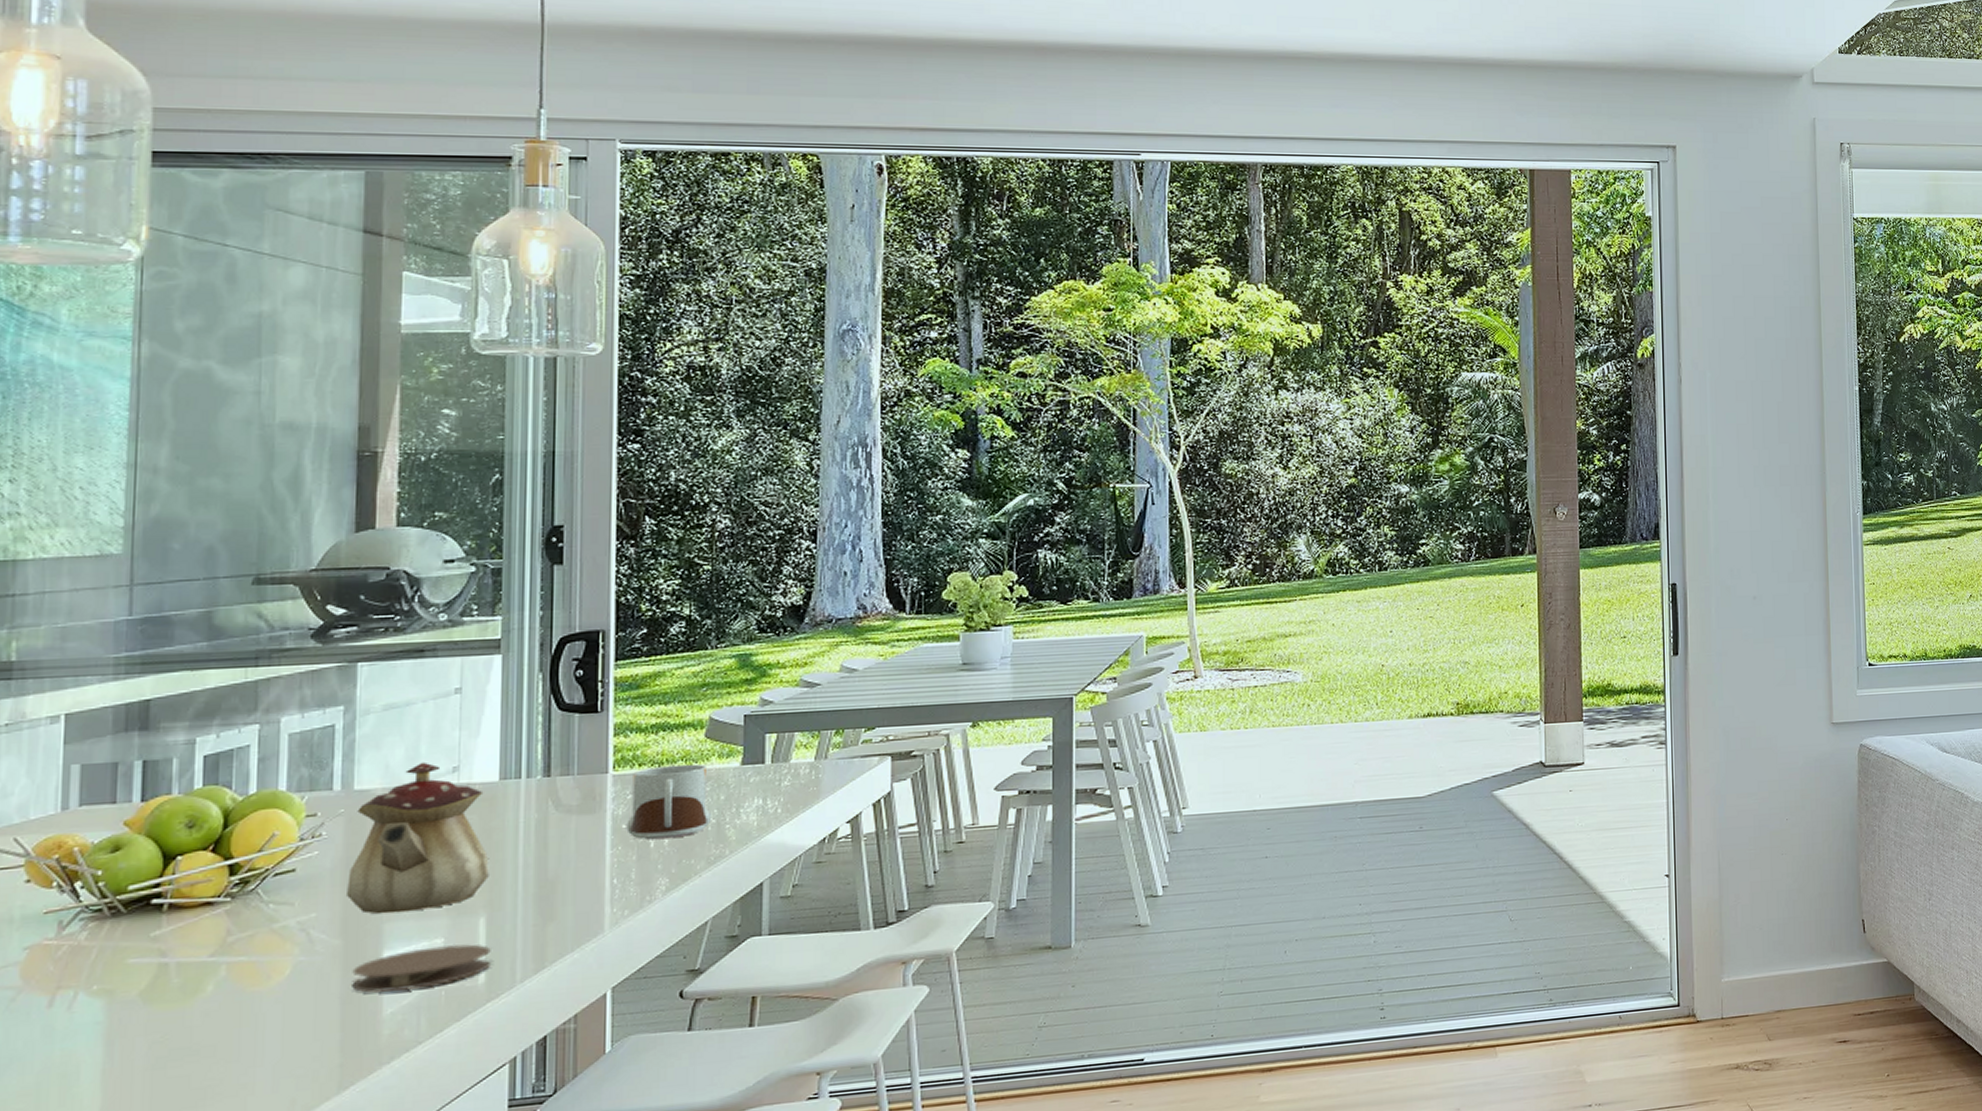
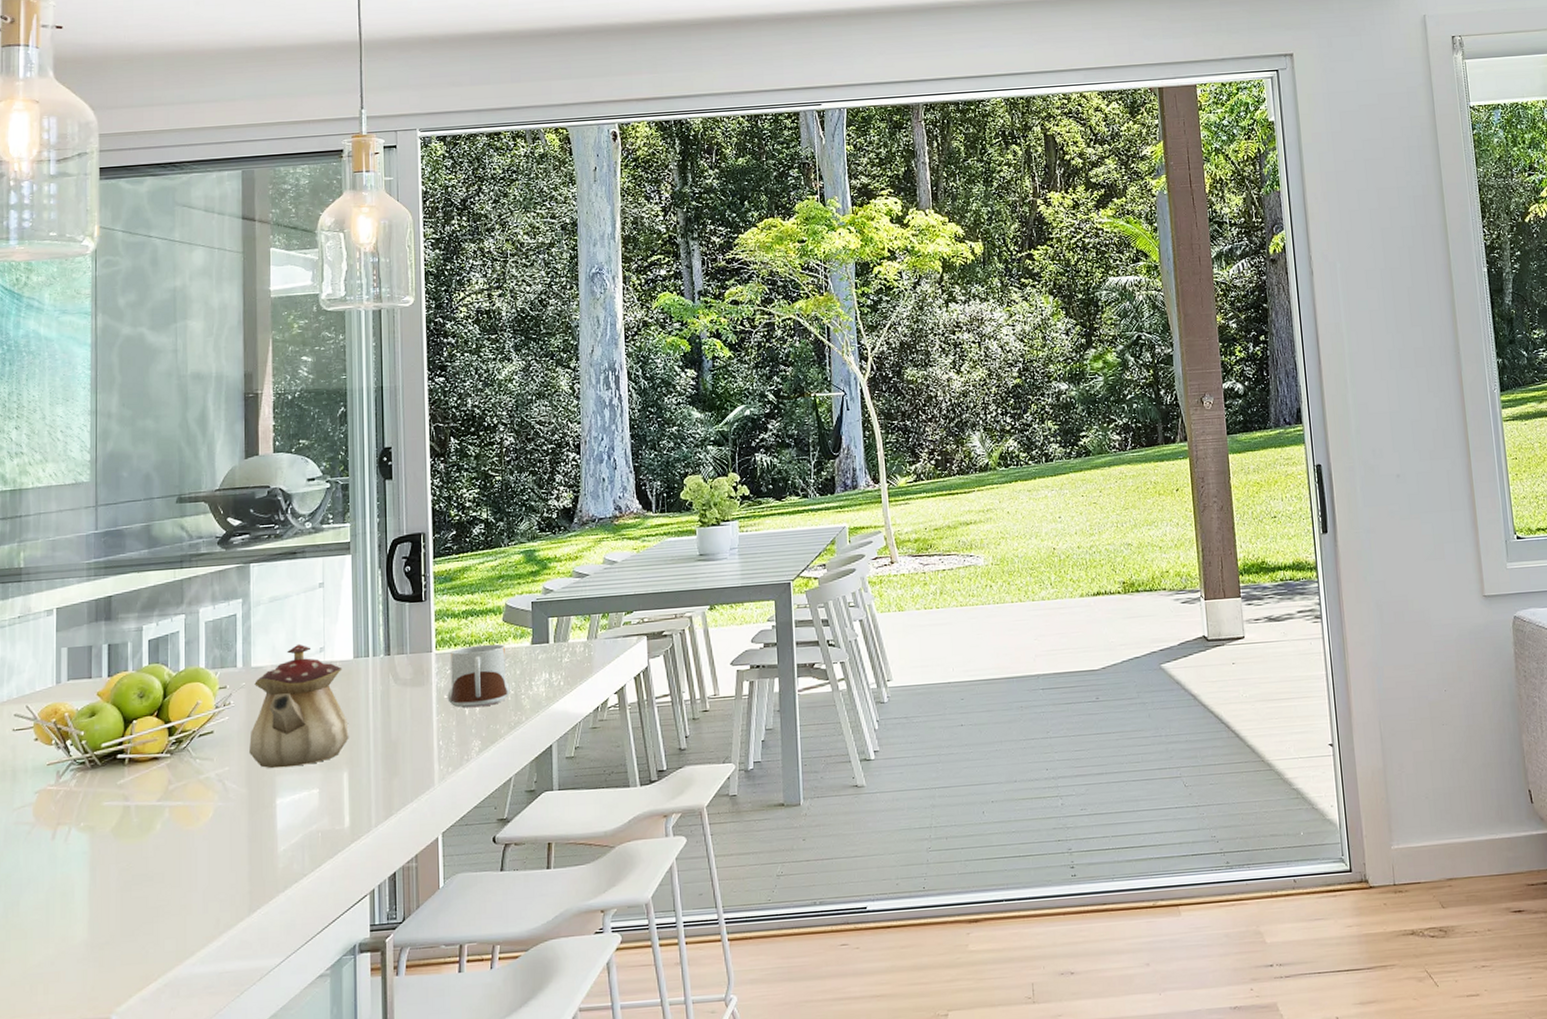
coaster: present [352,944,491,993] -> none [255,794,353,833]

